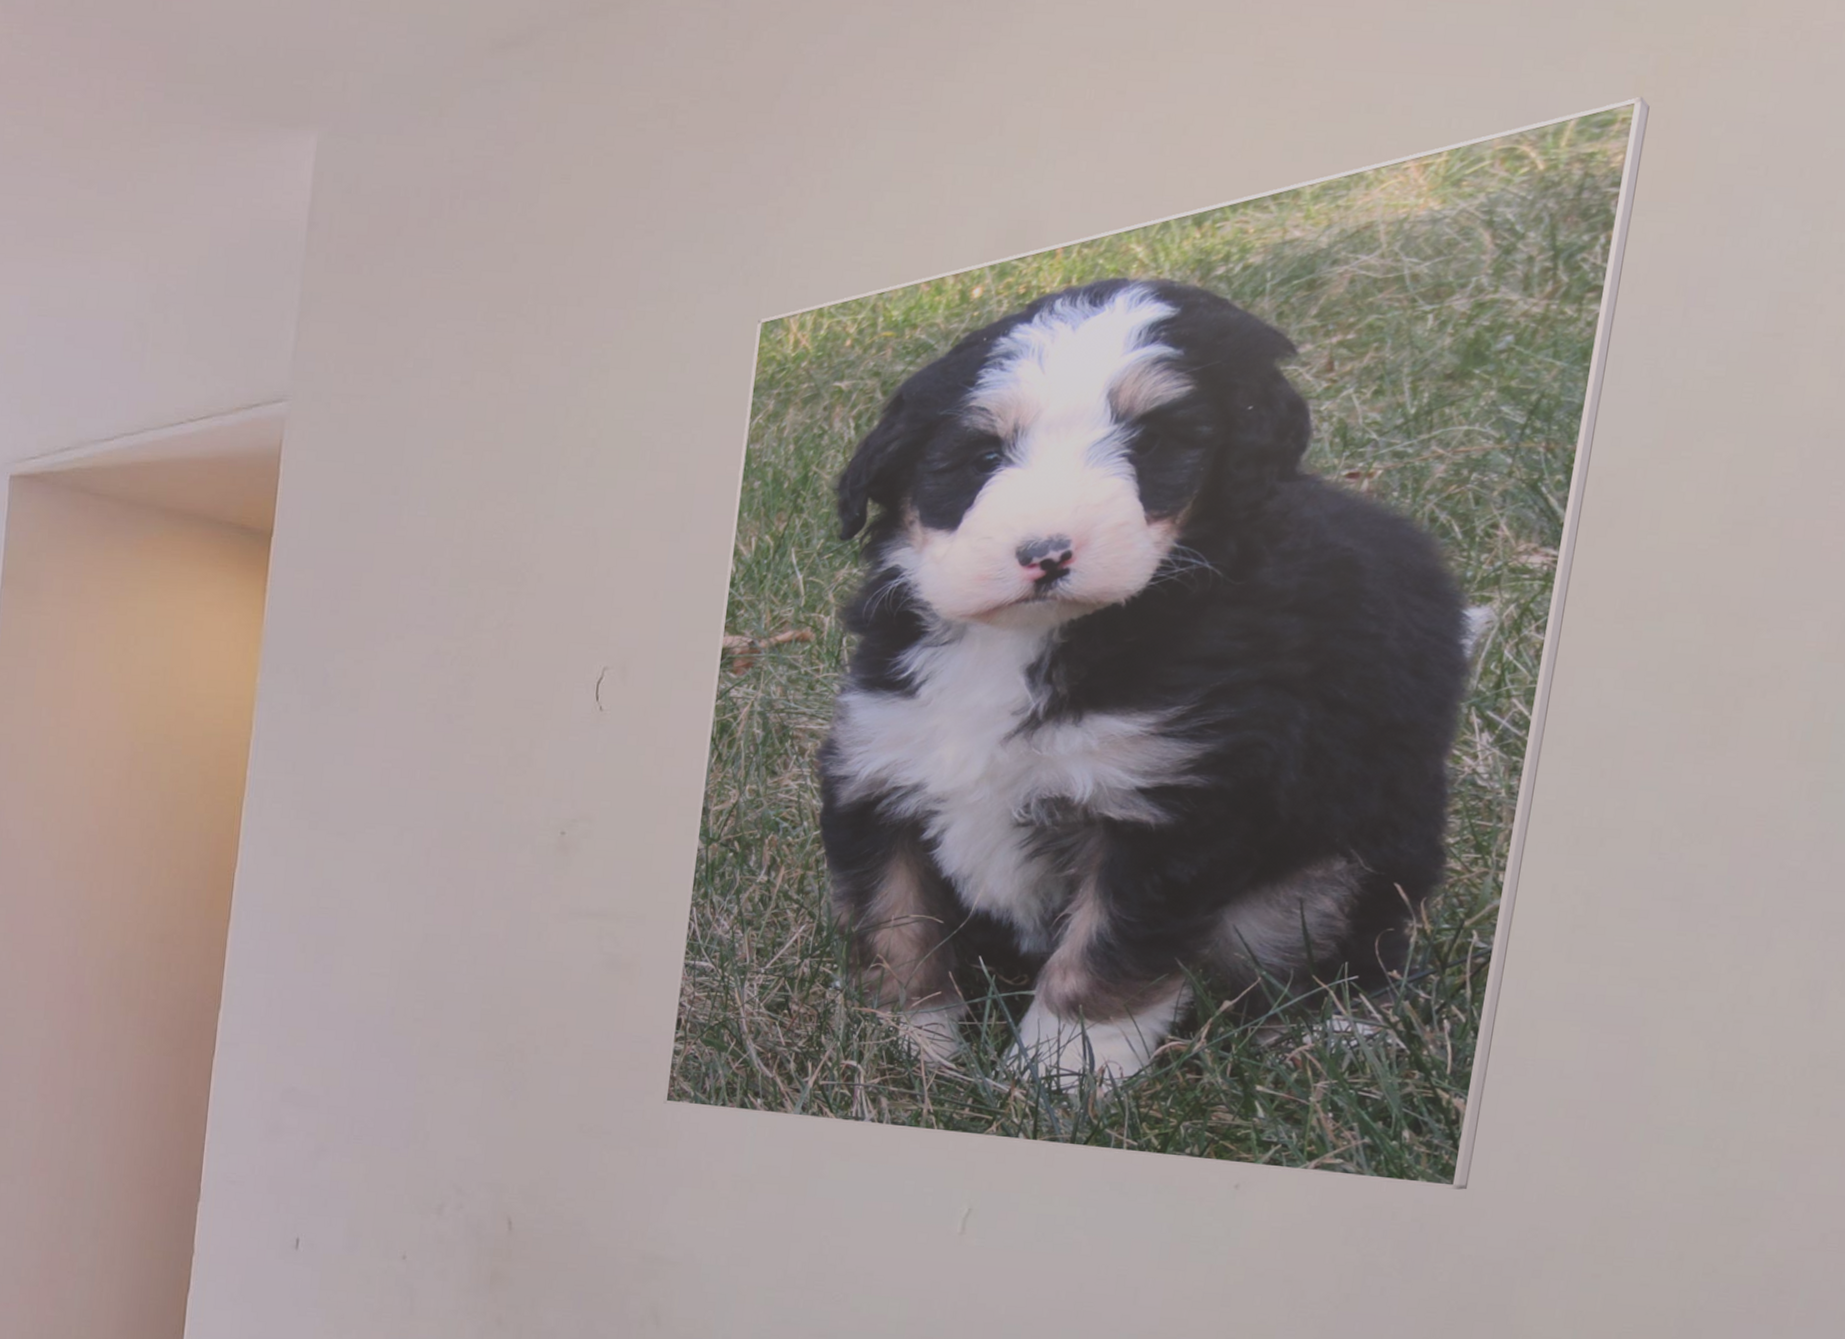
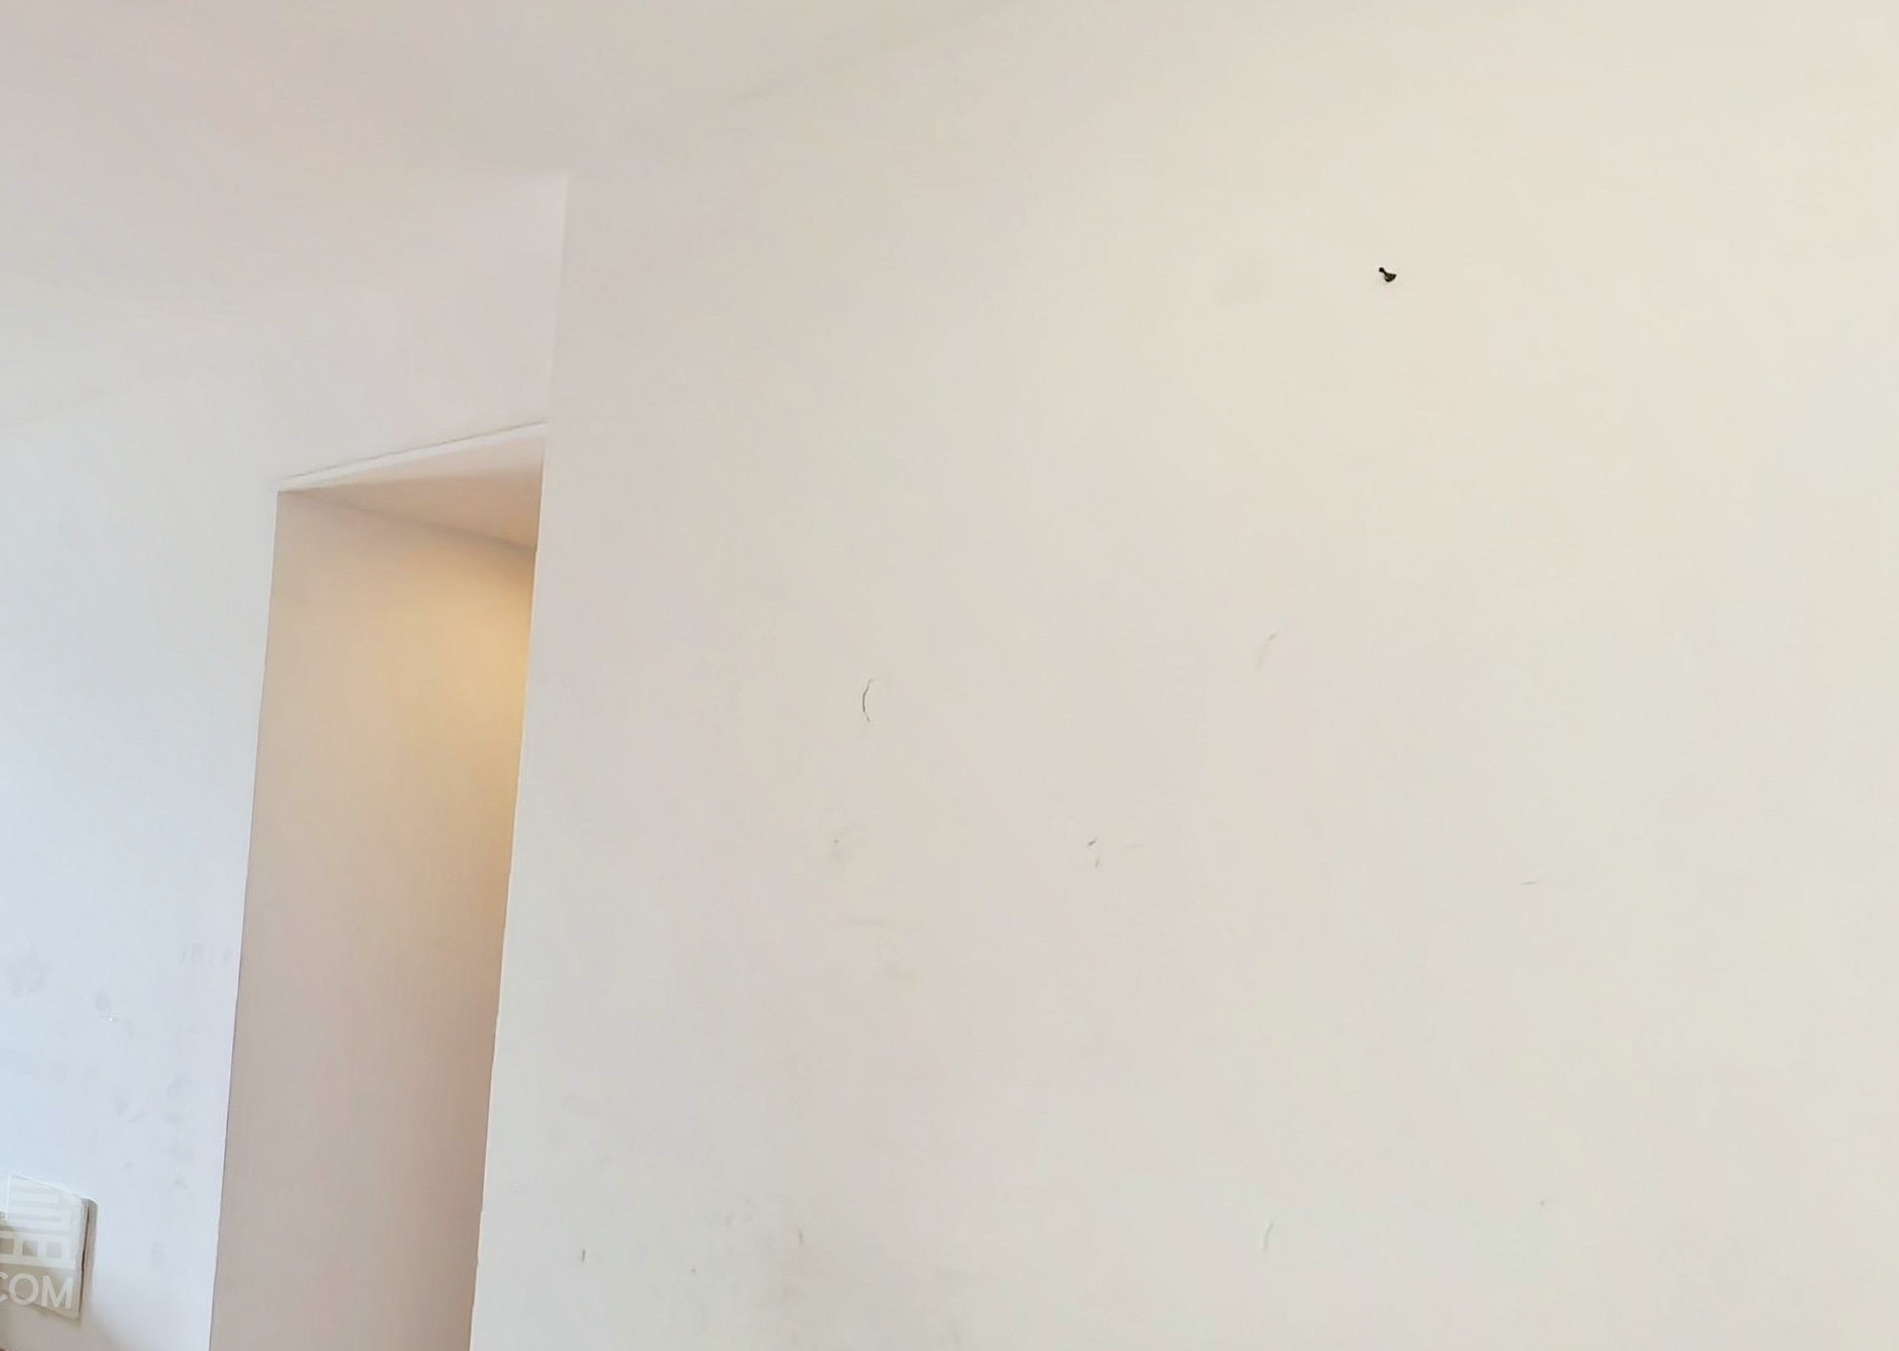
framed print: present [663,96,1650,1190] -> none [951,150,1847,1209]

